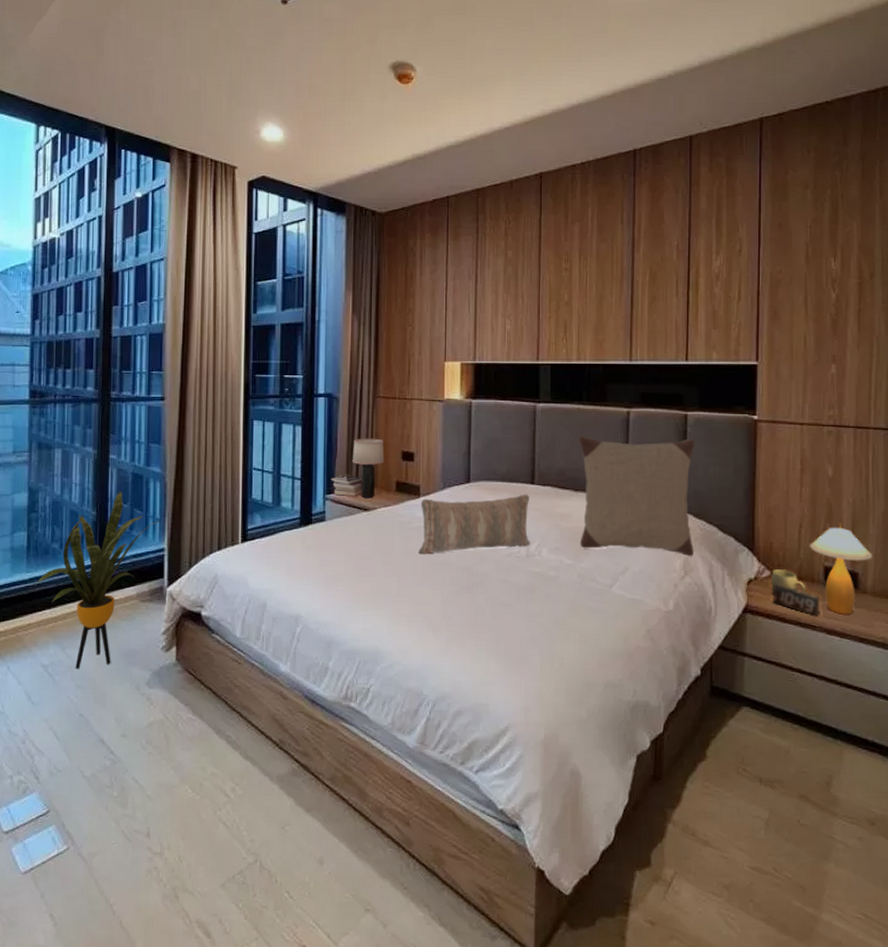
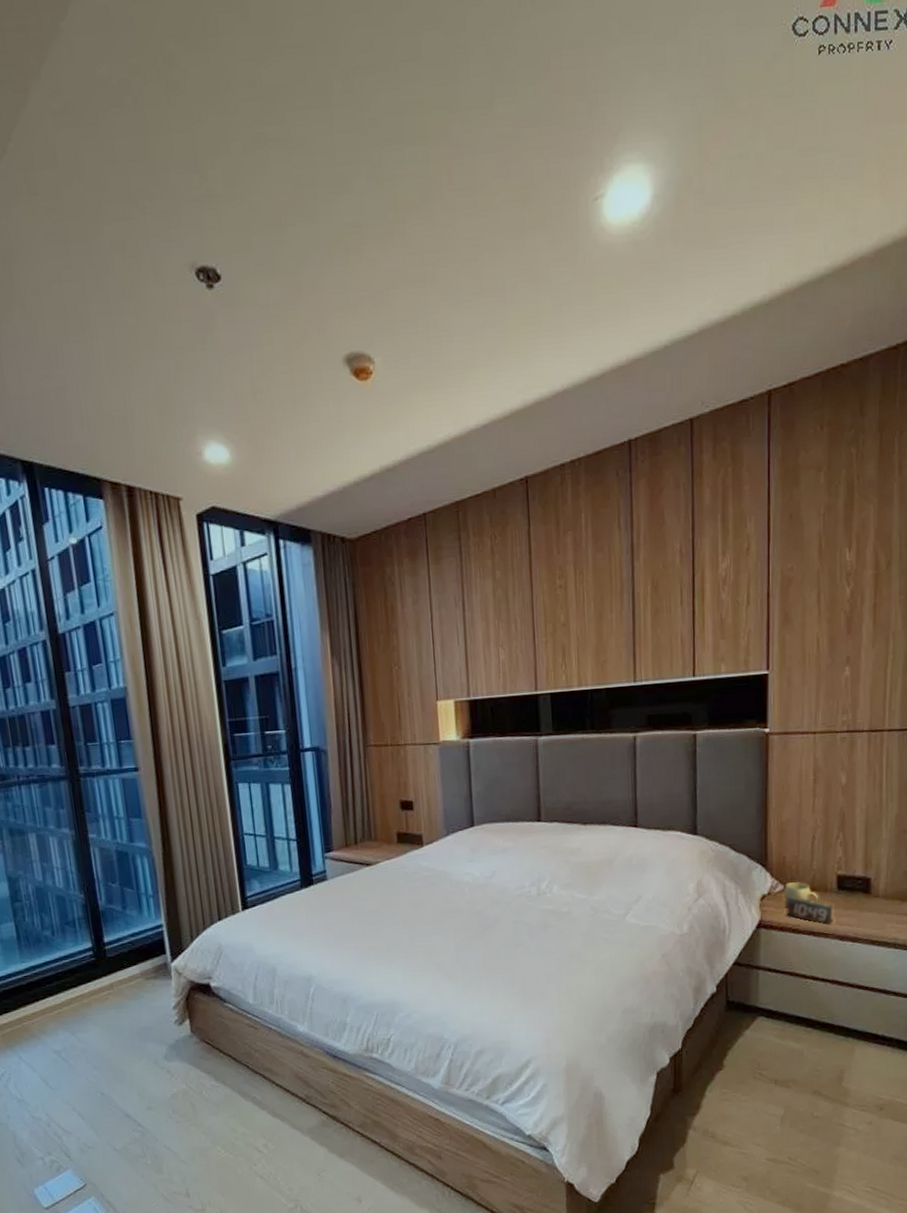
house plant: present [35,491,161,668] -> none [33,871,154,1051]
books: present [331,474,362,497] -> none [328,830,363,853]
table lamp: present [352,438,384,499] -> none [347,789,383,854]
pillow: present [419,494,530,555] -> none [424,832,541,904]
pillow: present [577,436,695,556] -> none [583,760,707,882]
table lamp: present [810,523,873,615] -> none [823,831,885,920]

